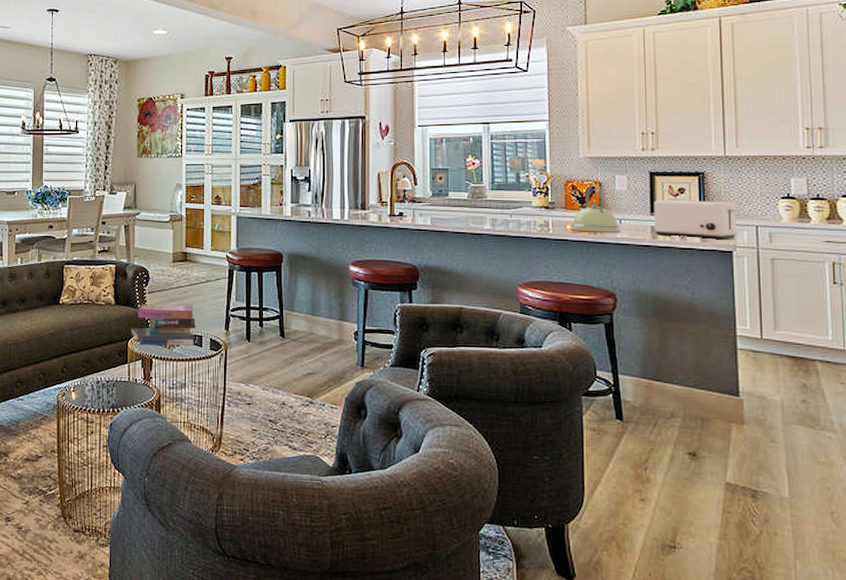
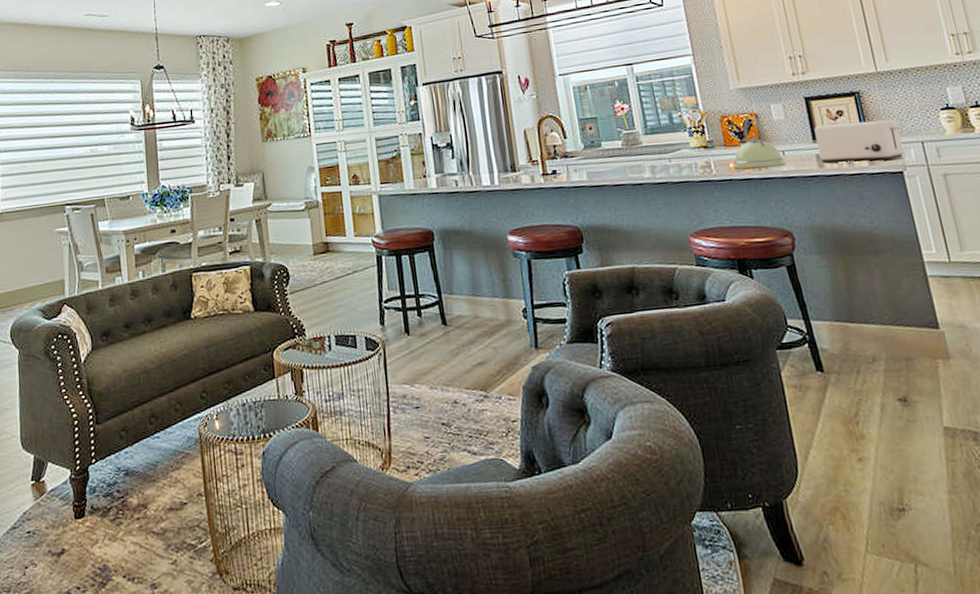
books: present [131,304,196,346] -> none [275,301,348,355]

